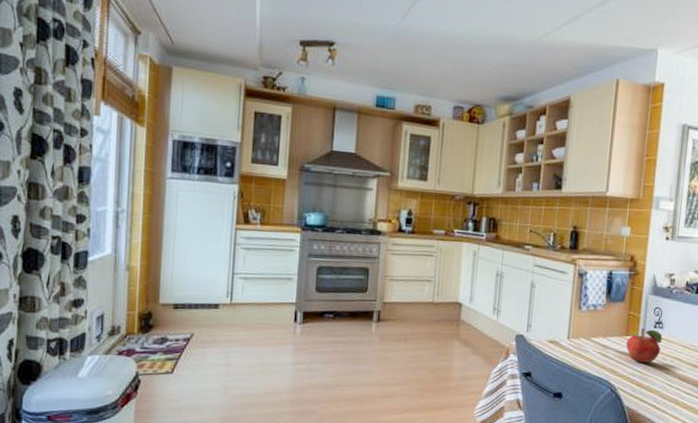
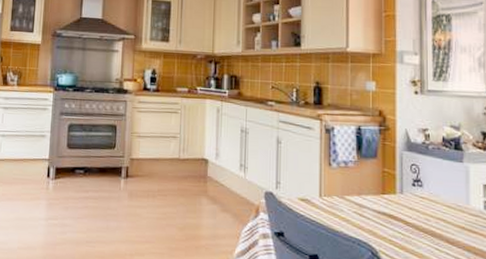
fruit: present [625,327,663,363] -> none [383,185,423,224]

